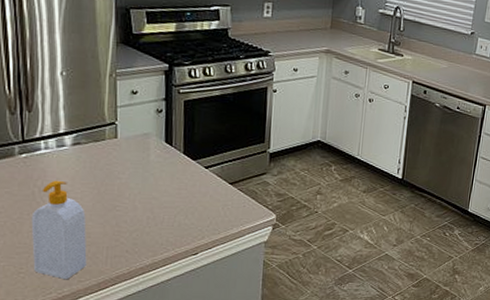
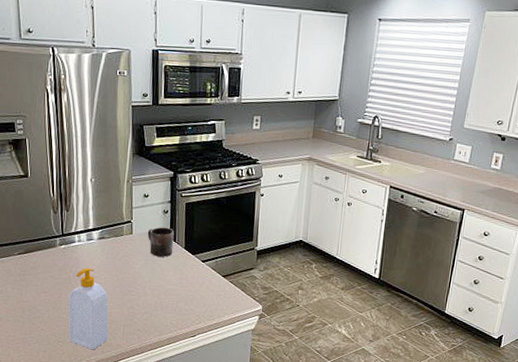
mug: none [136,129,170,164] -> present [147,227,174,257]

